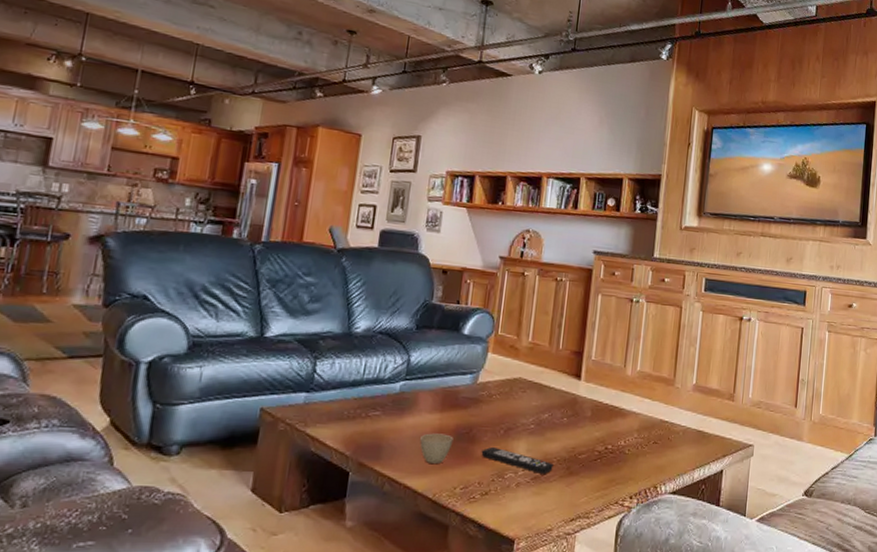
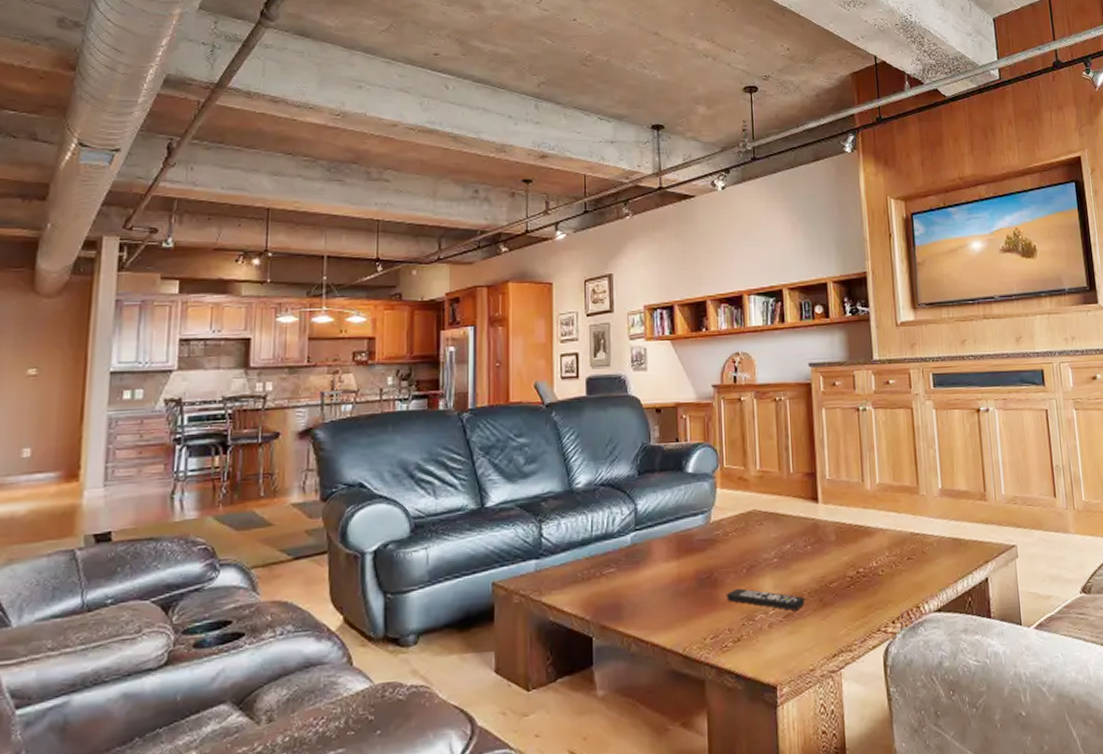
cup: present [420,433,454,464] -> none [660,582,695,616]

